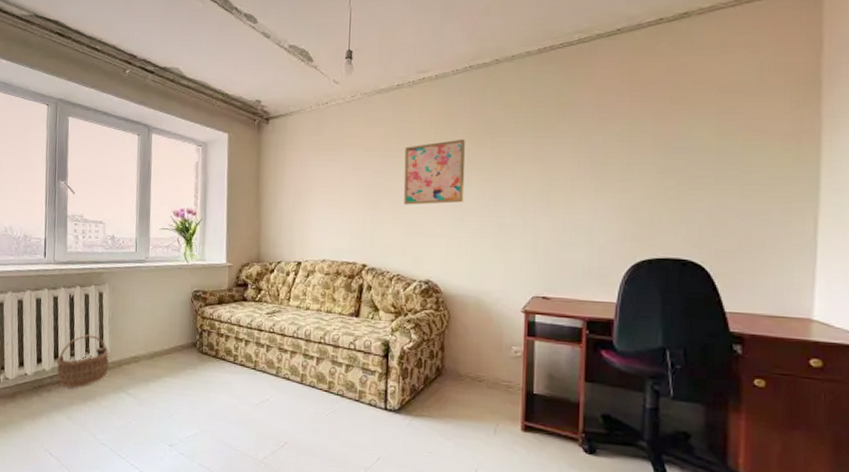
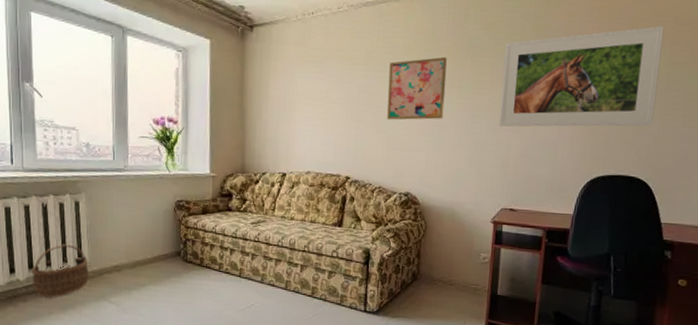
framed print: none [525,94,708,208] -> present [499,25,665,127]

